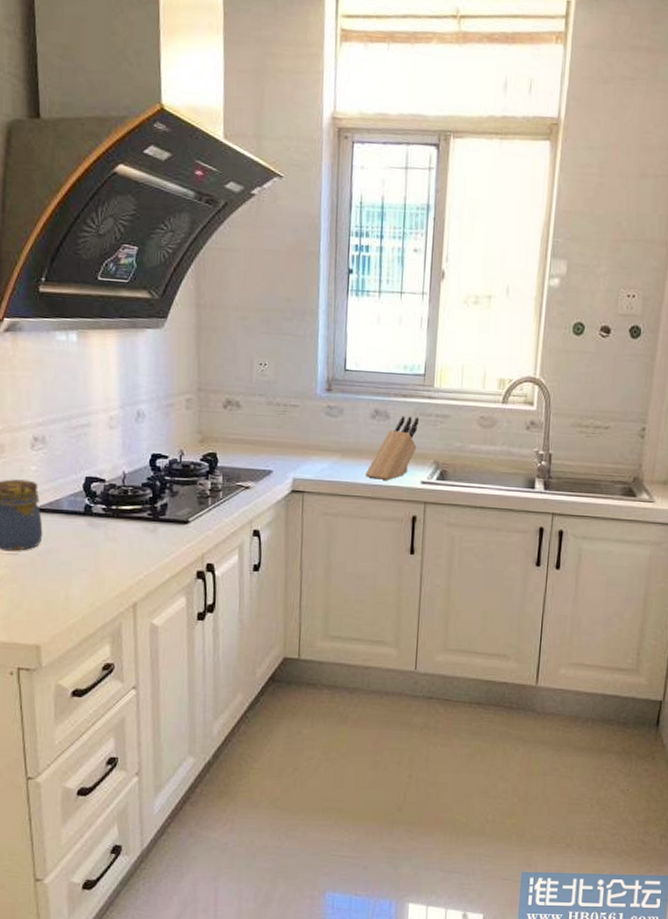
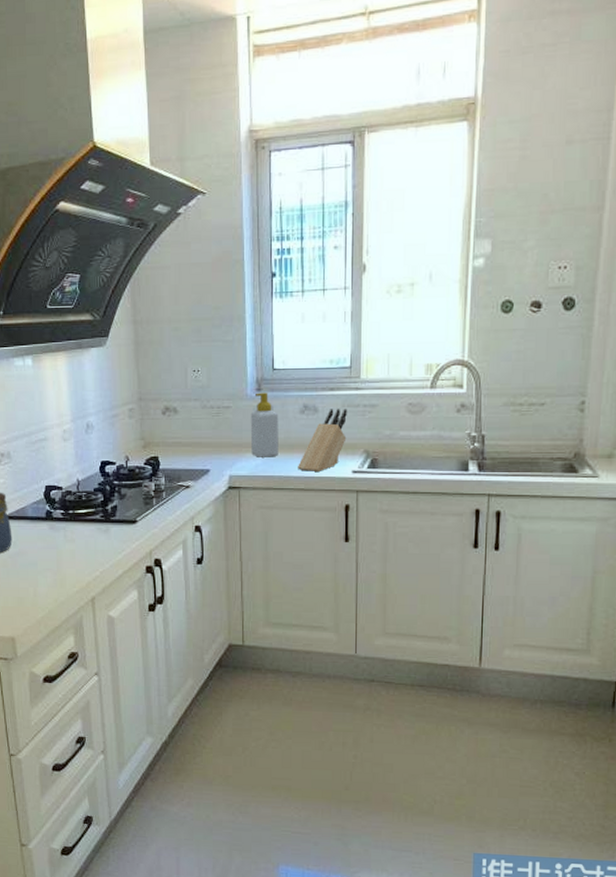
soap bottle: none [318,393,349,462] -> present [250,393,279,457]

